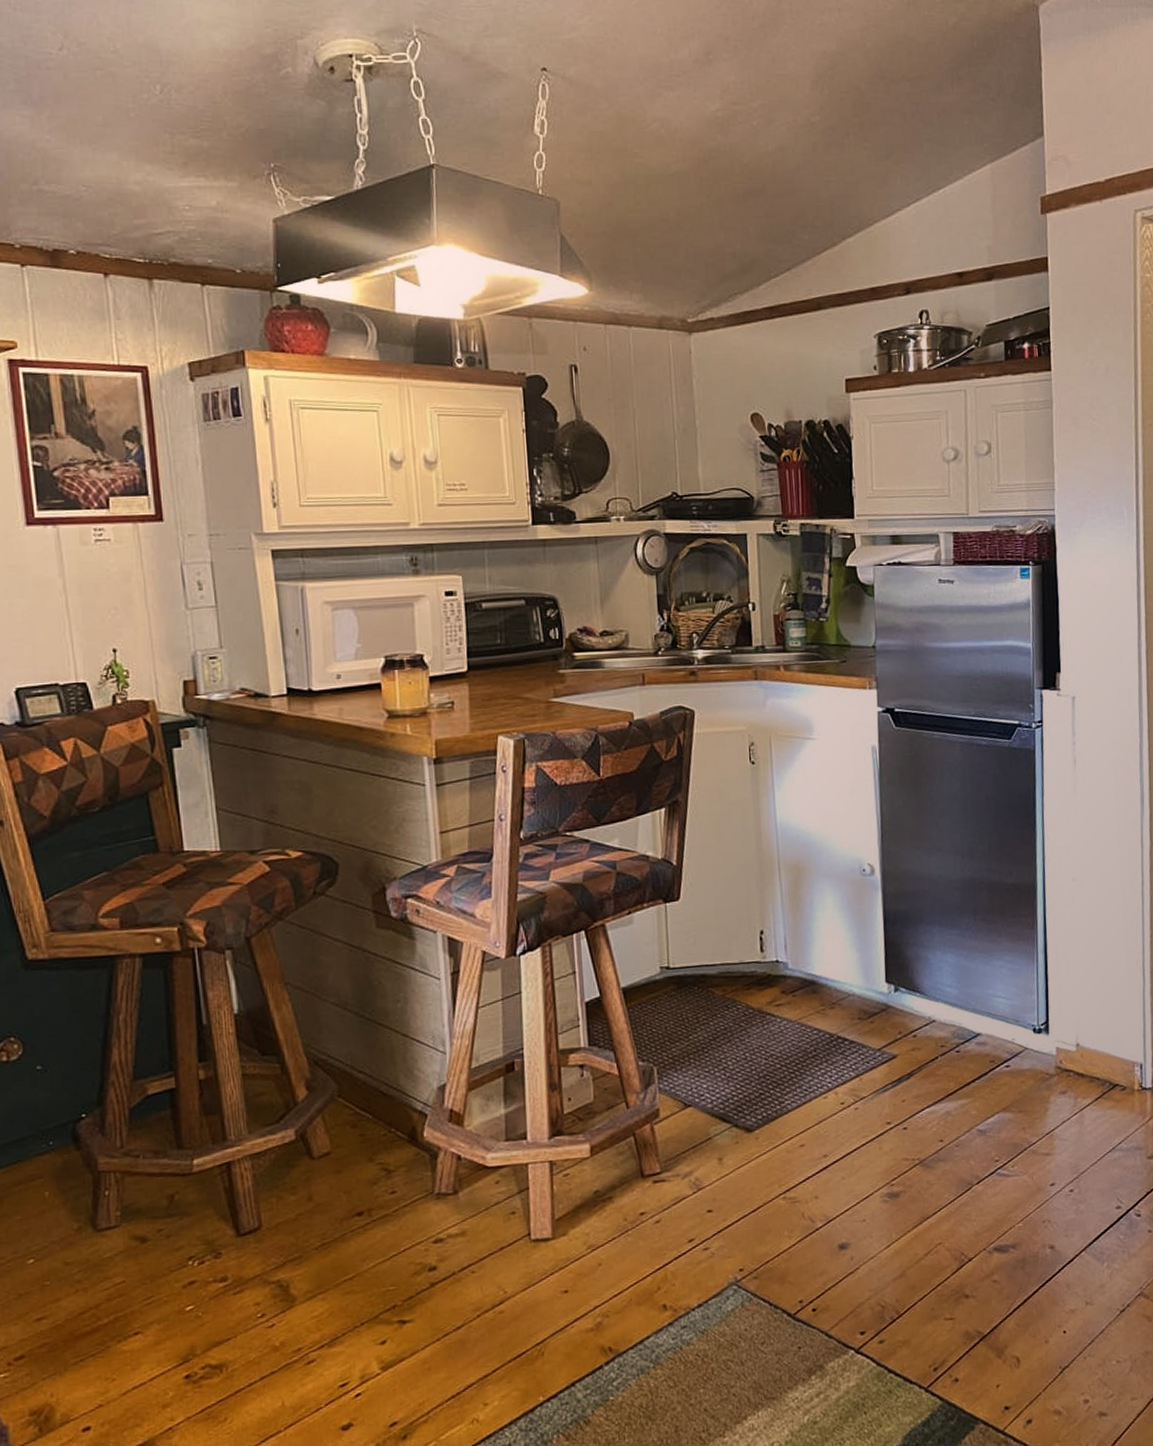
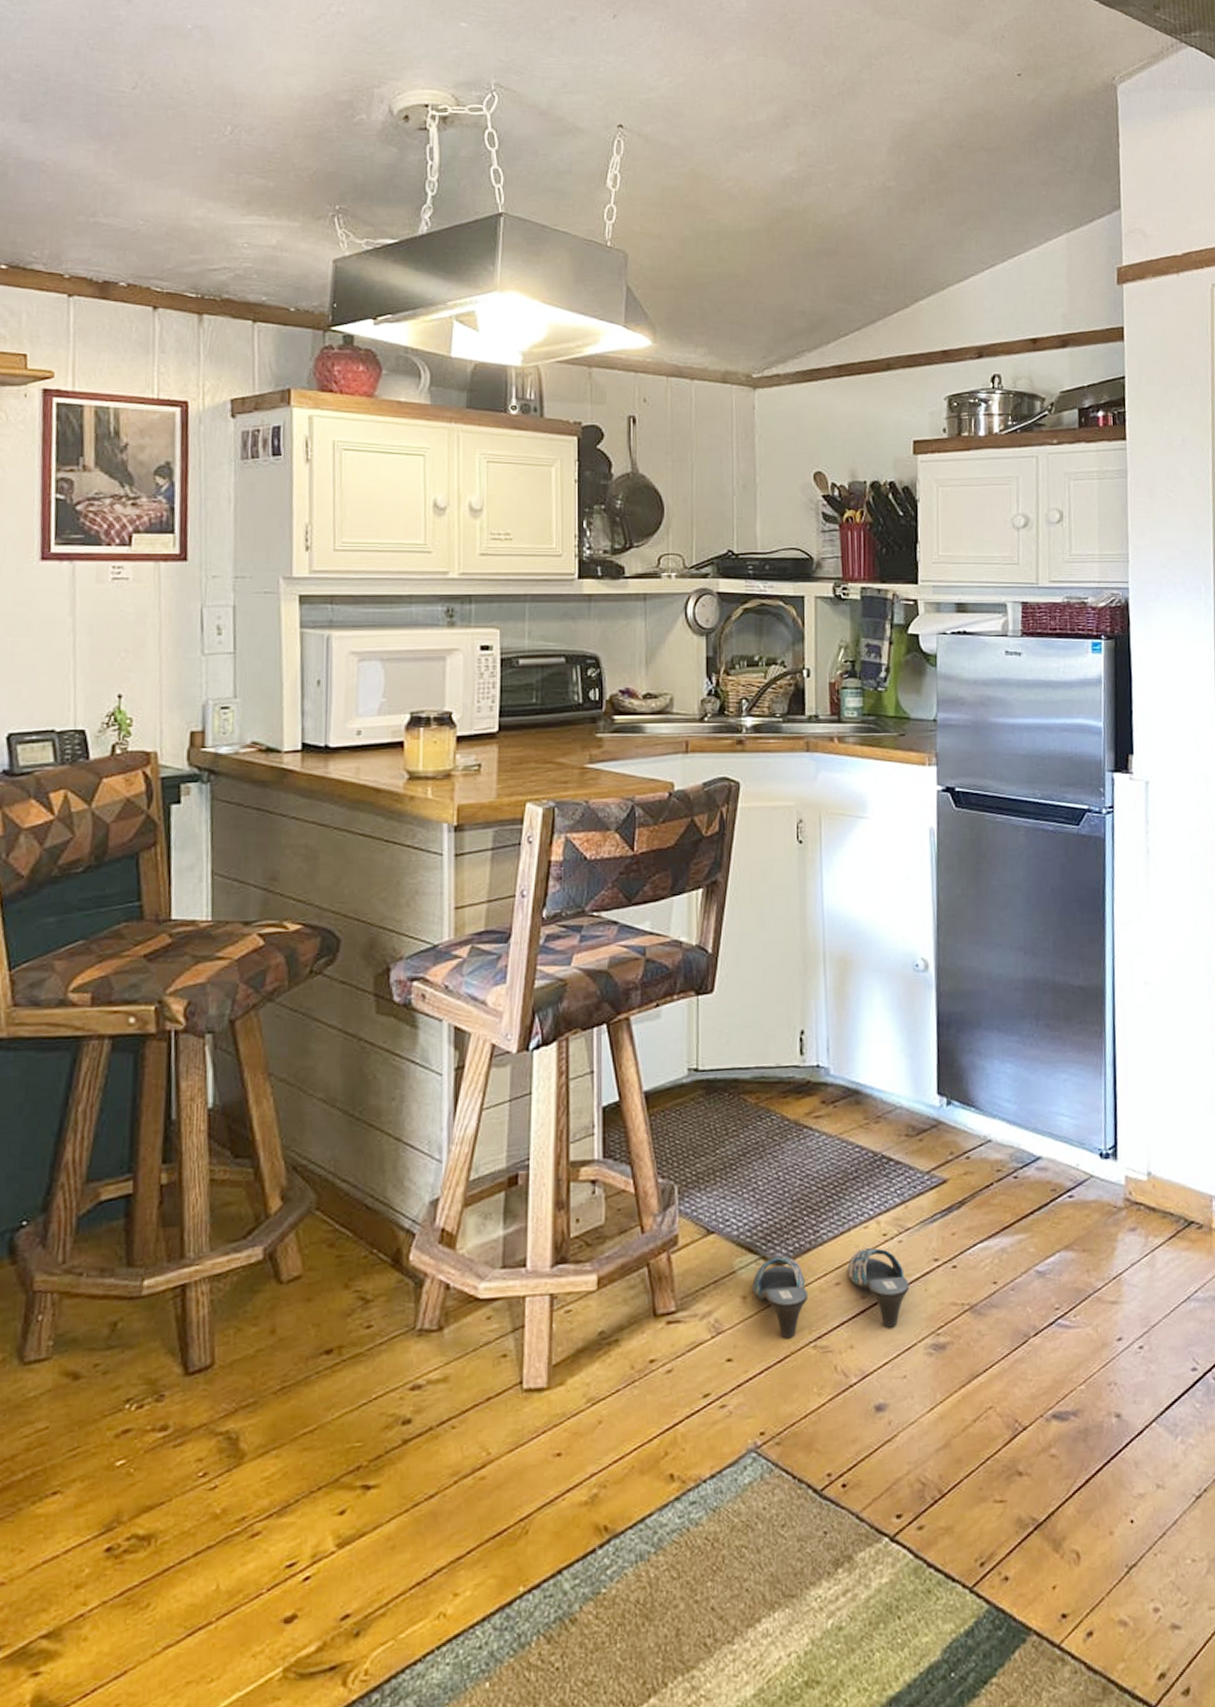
slippers: none [727,1115,866,1192] -> present [752,1248,910,1339]

